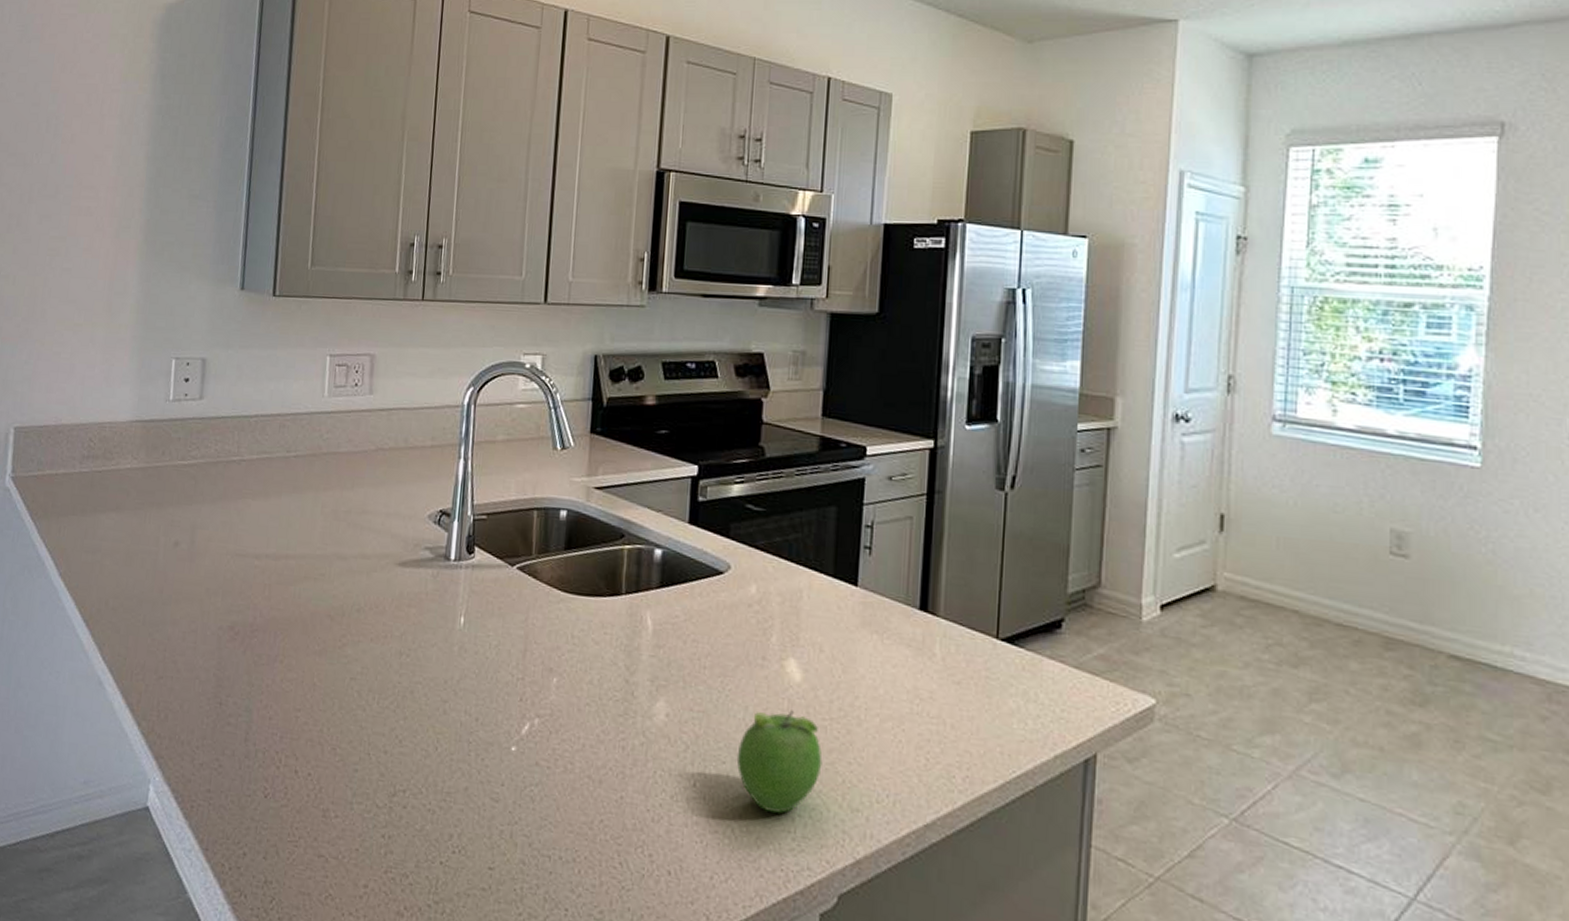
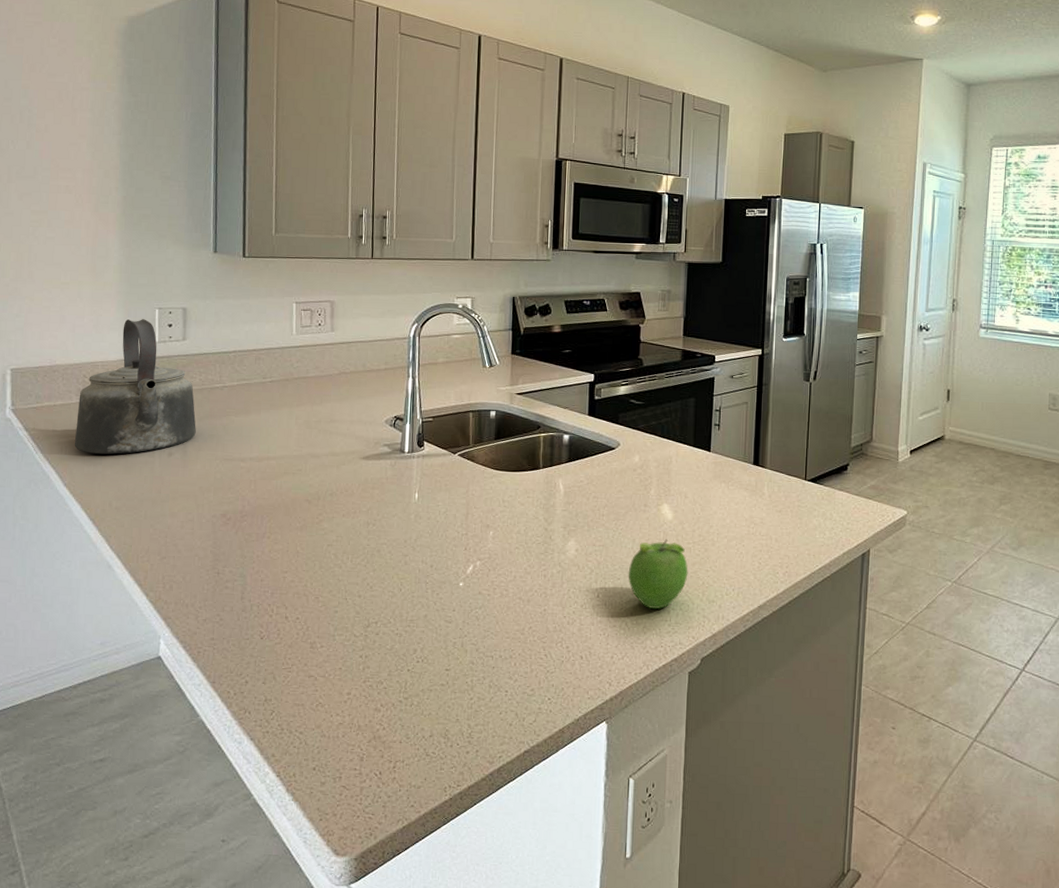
kettle: none [73,371,208,540] -> present [74,319,196,455]

